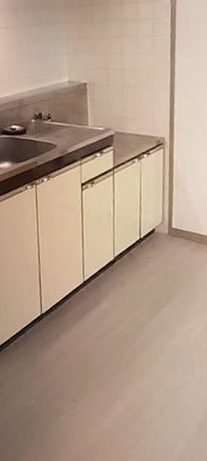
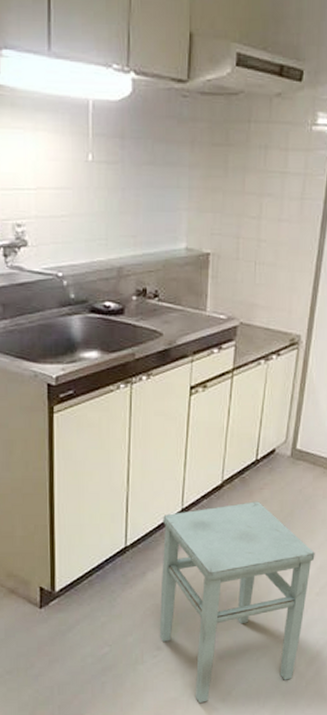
stool: none [69,273,200,450] -> present [160,501,315,703]

